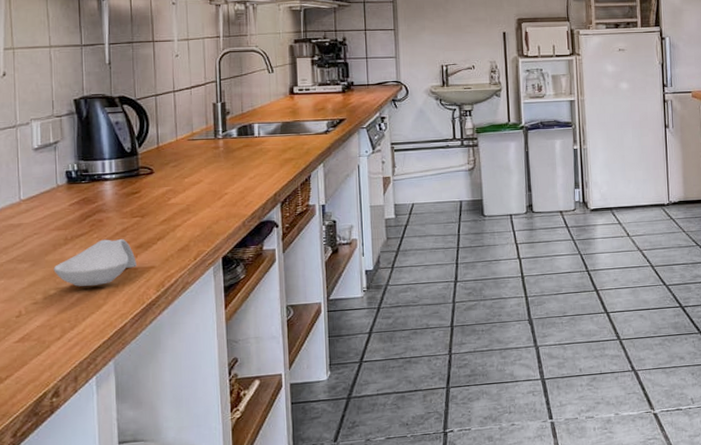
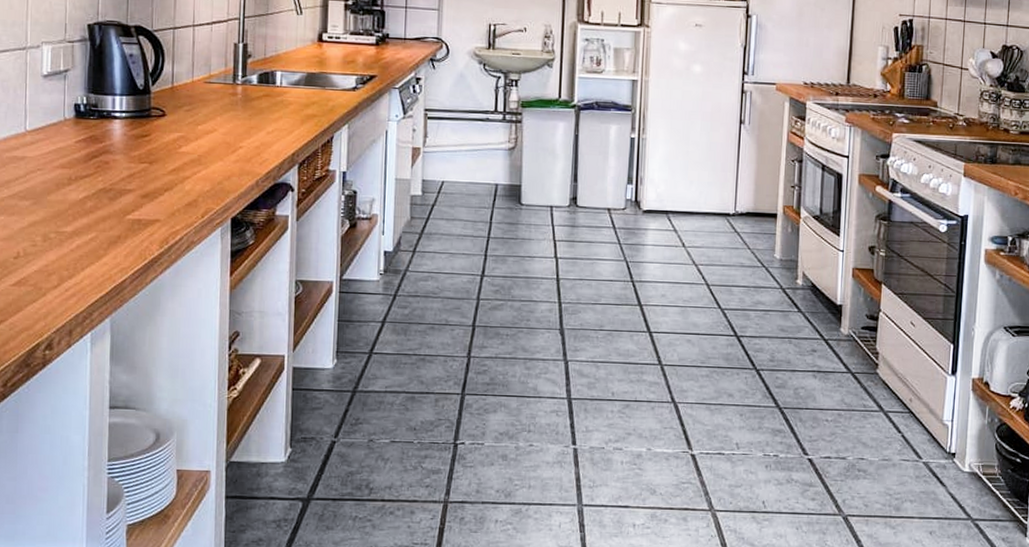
spoon rest: present [53,239,137,287] -> none [55,183,141,234]

